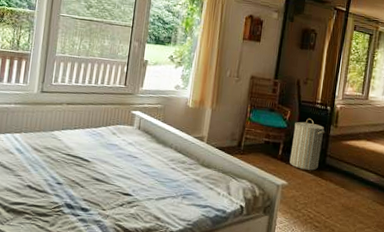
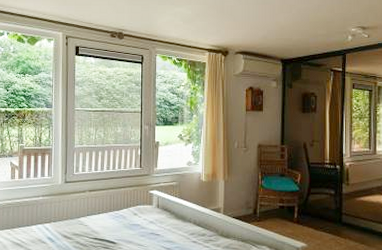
laundry hamper: present [289,118,326,171] -> none [306,179,338,230]

